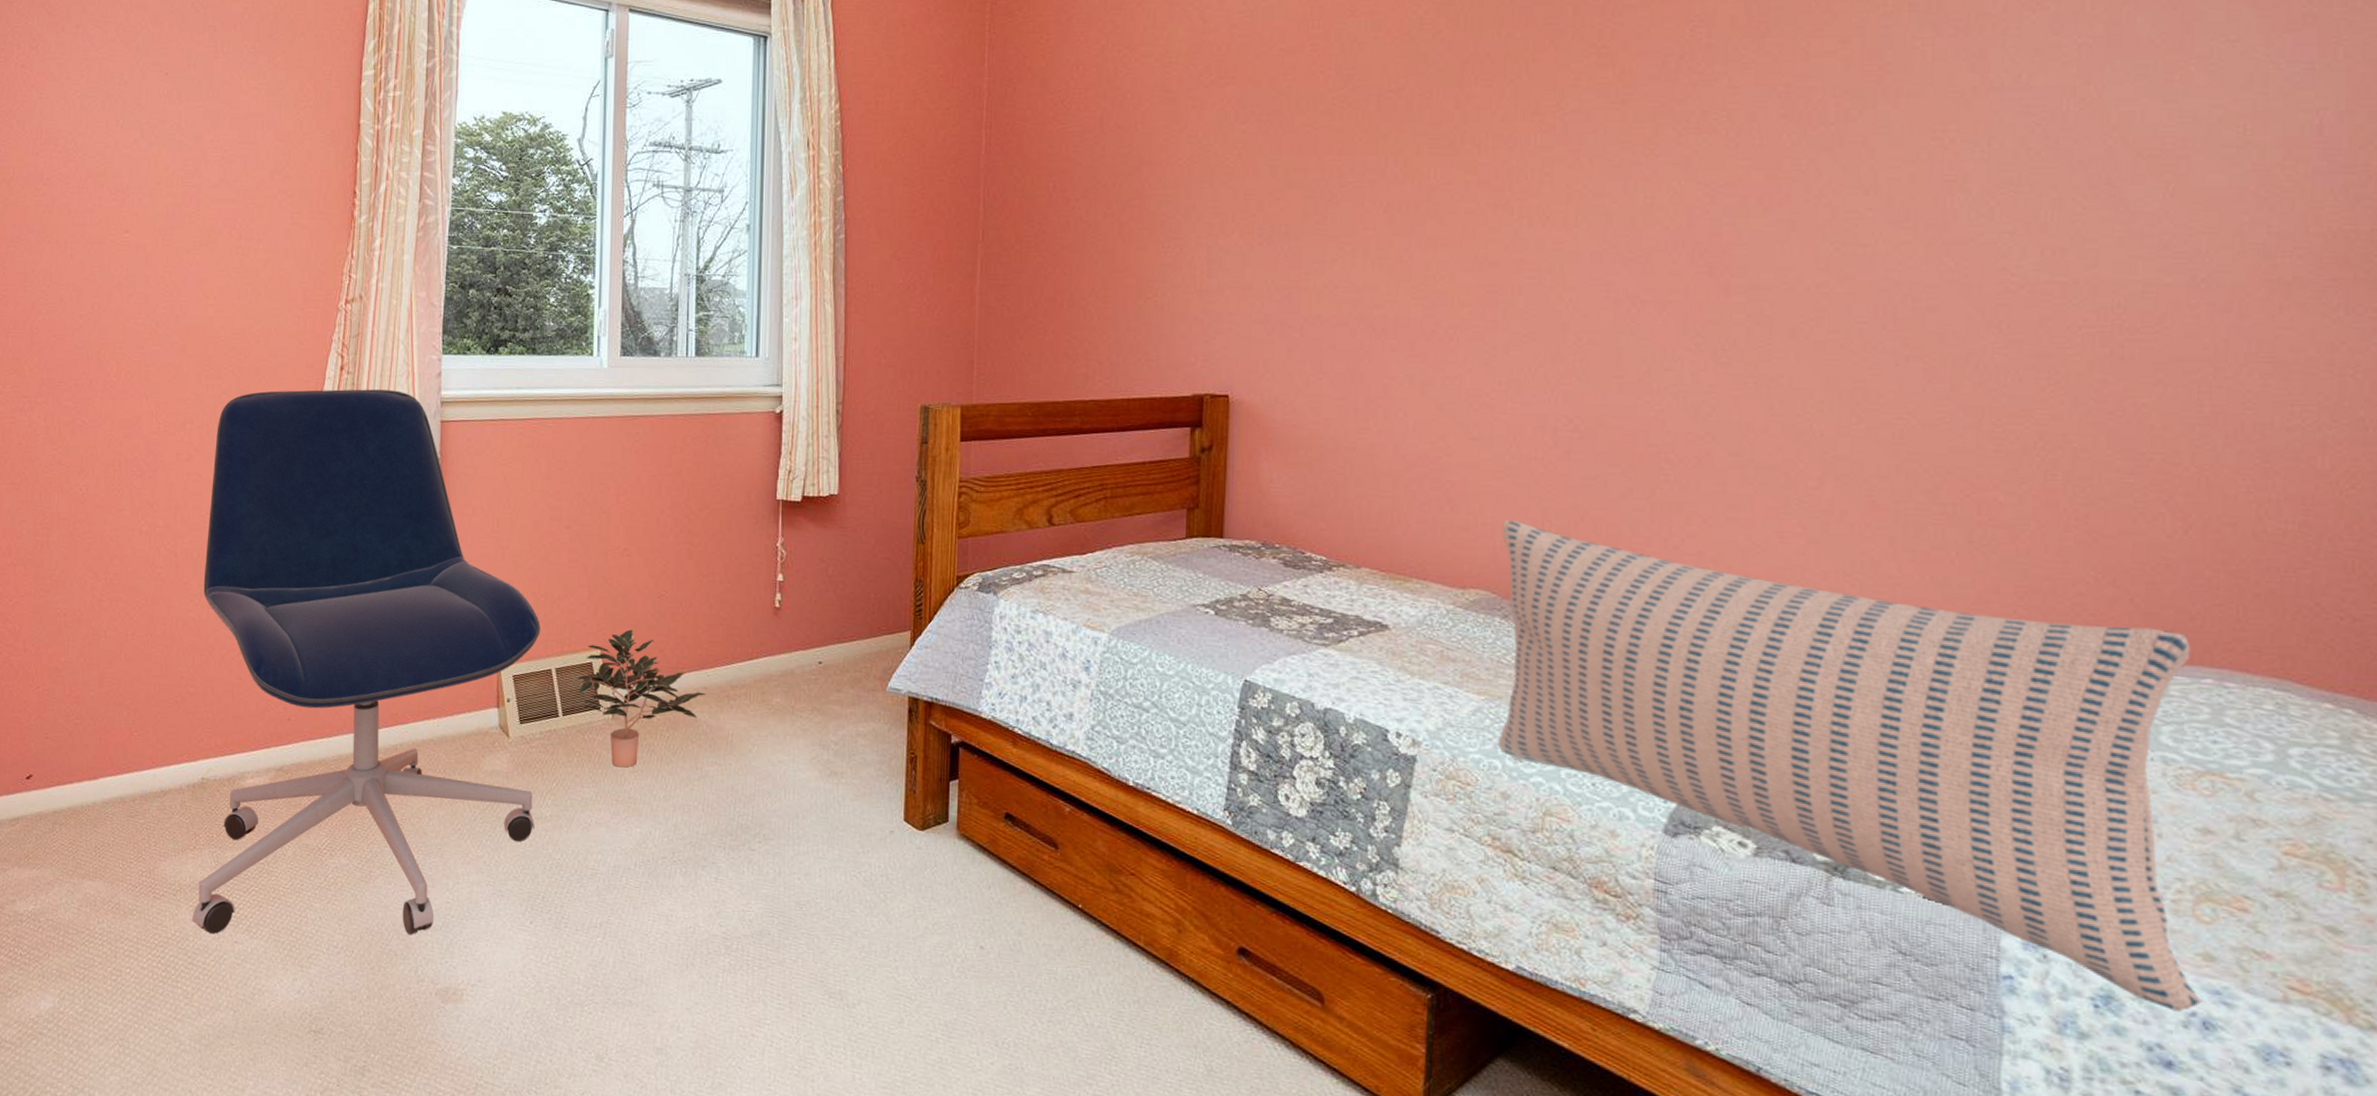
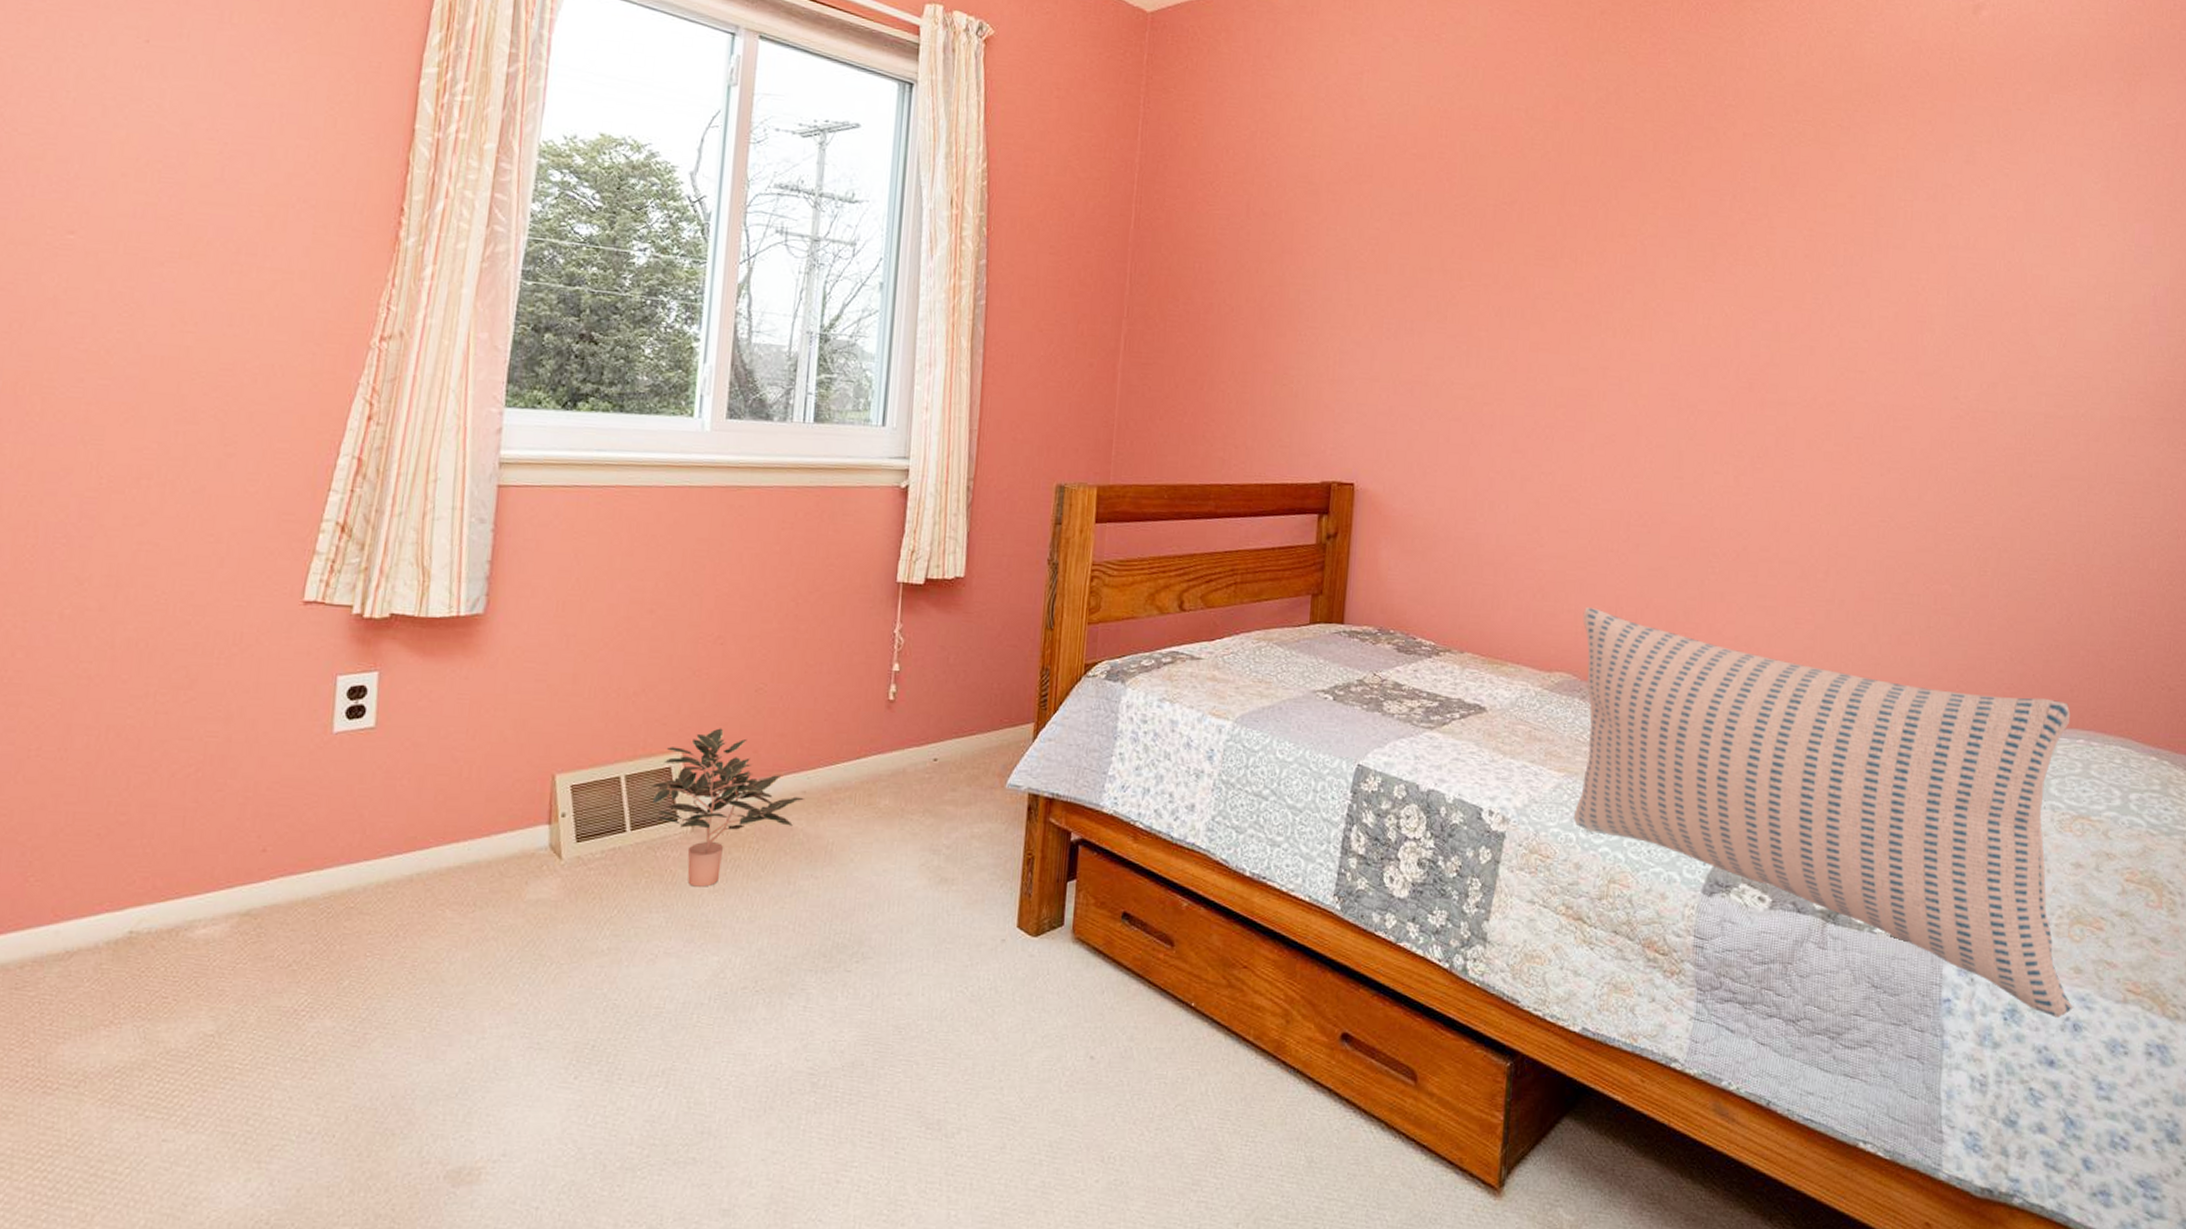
office chair: present [192,389,541,935] -> none [99,442,610,1132]

